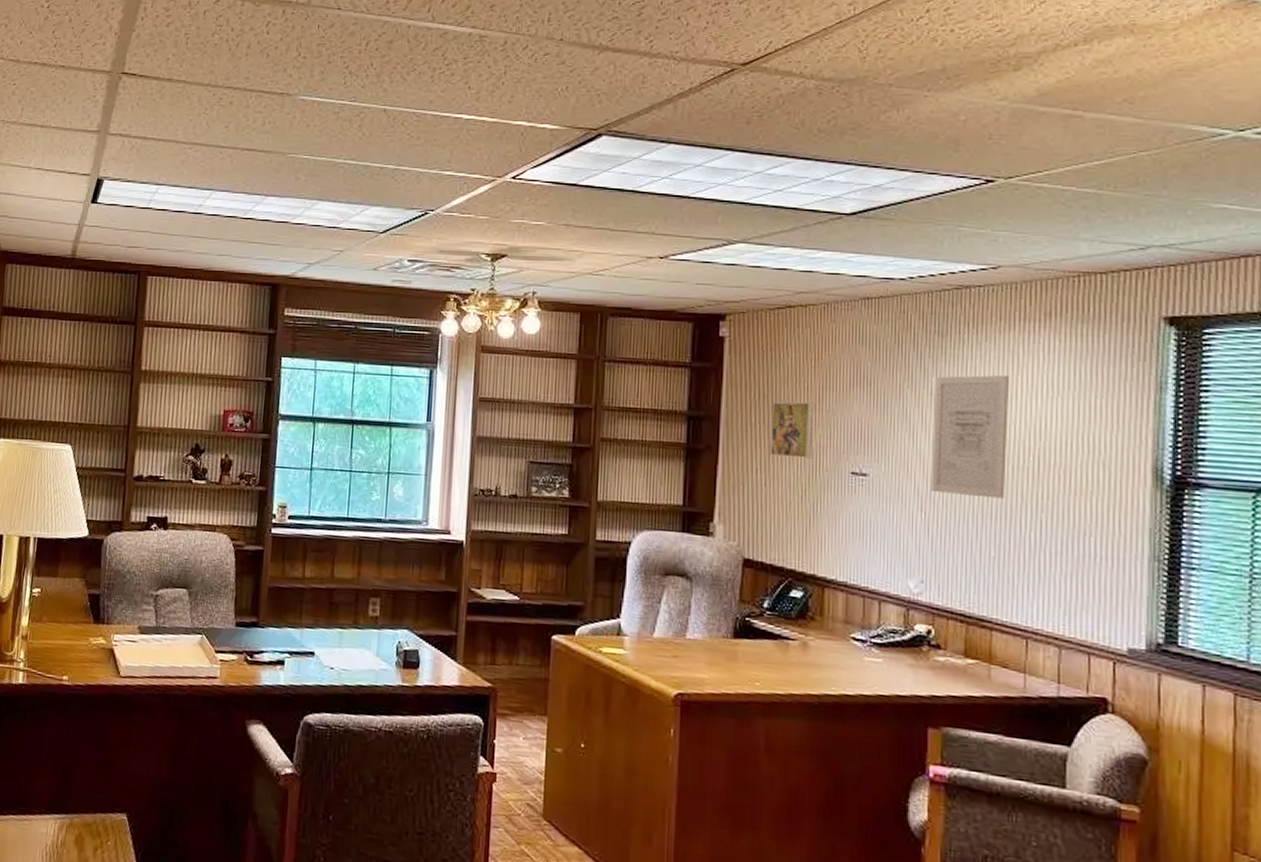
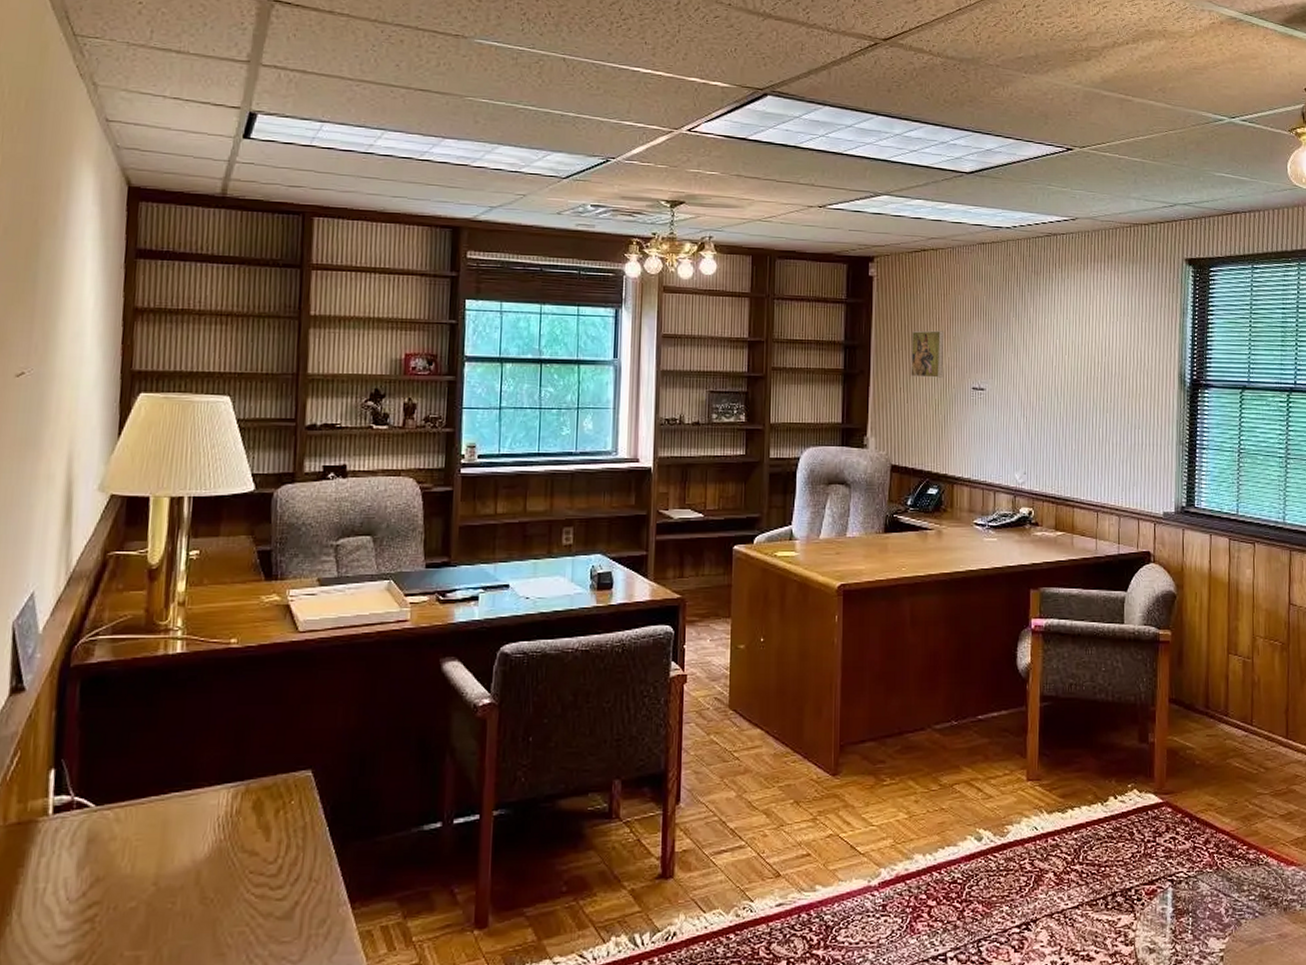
wall art: present [931,374,1010,499] -> none [1031,305,1085,404]

